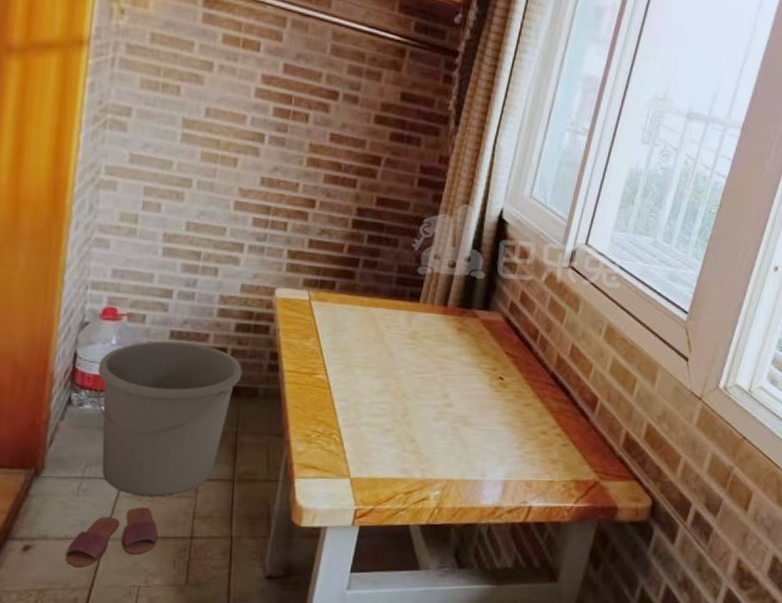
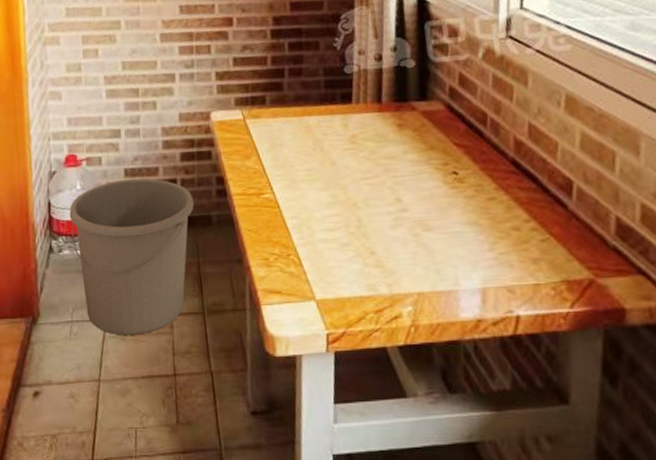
slippers: present [65,506,158,568] -> none [68,346,146,411]

